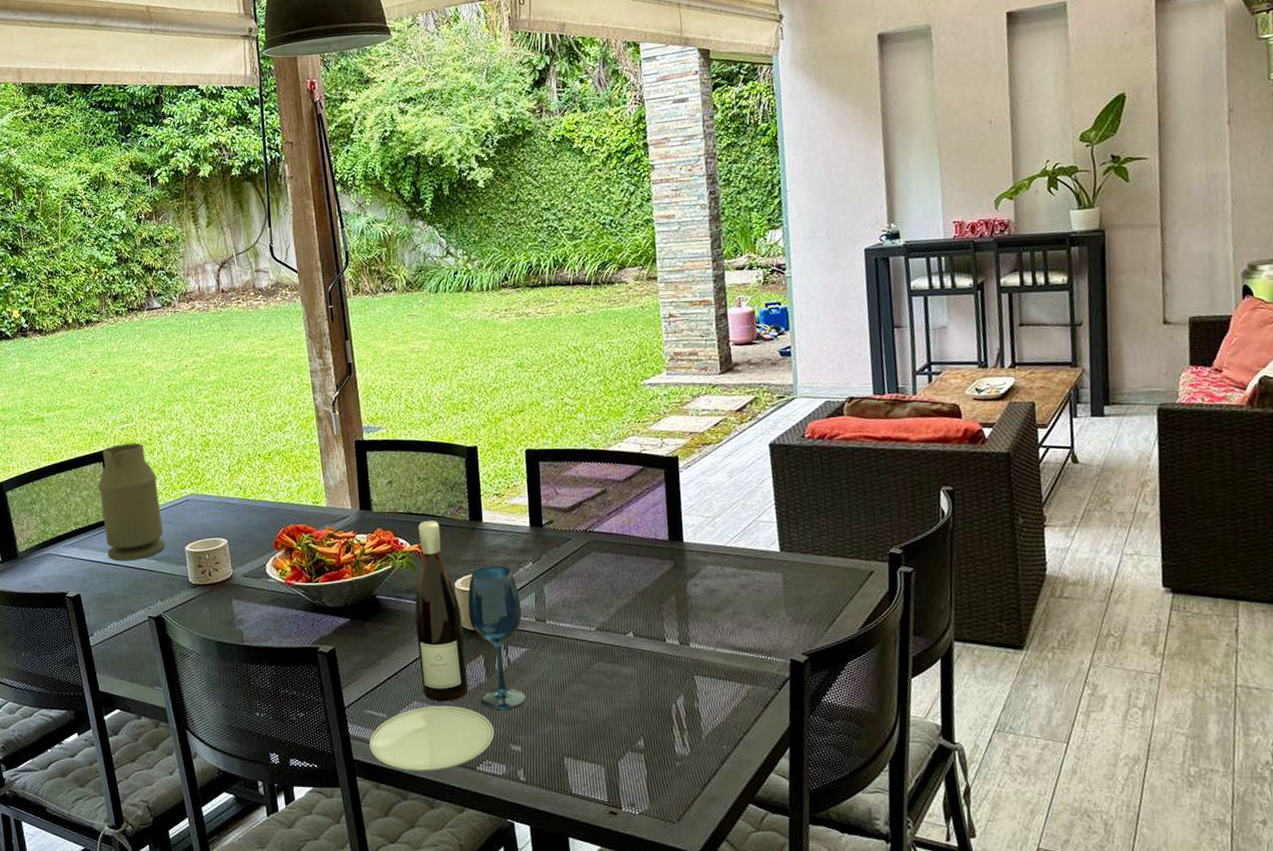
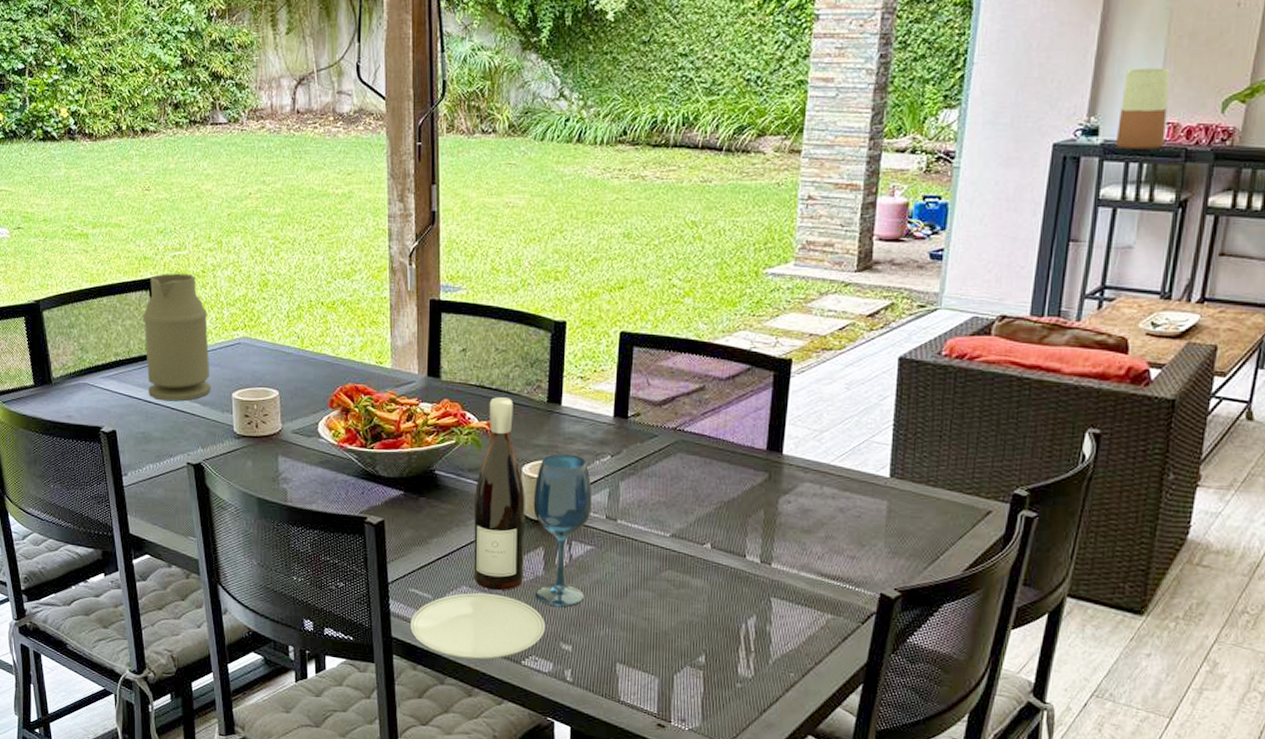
vase: none [912,178,955,248] -> present [1115,68,1170,150]

